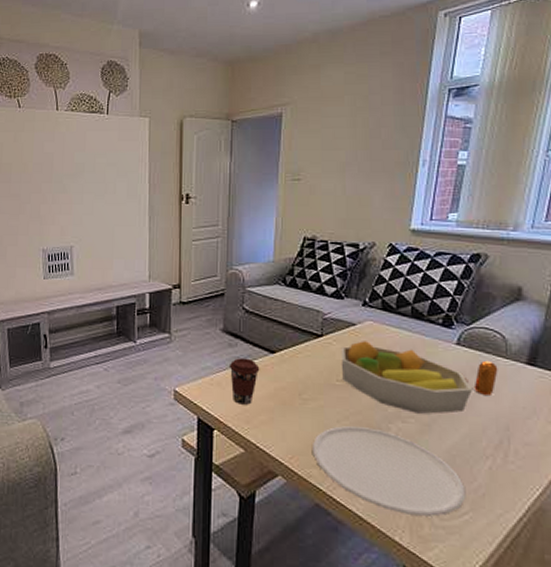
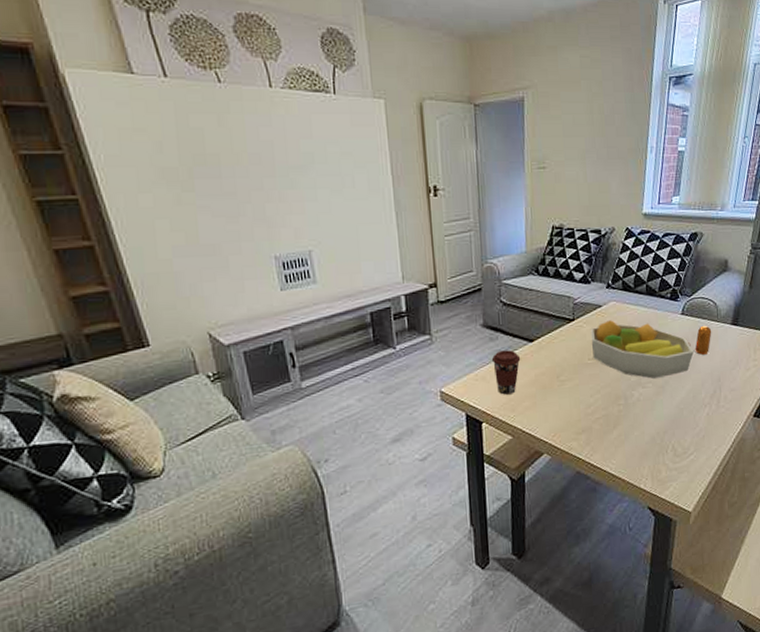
plate: present [313,426,466,517] -> none [572,397,691,465]

